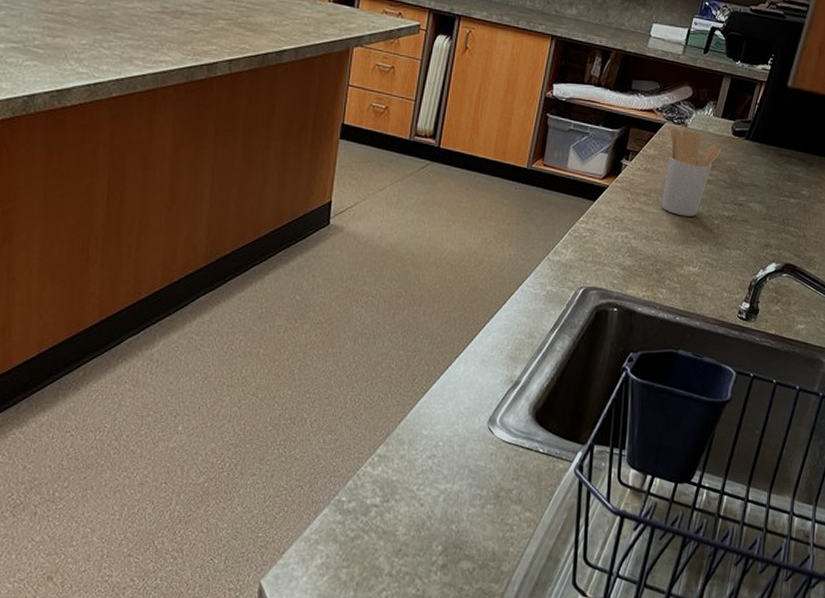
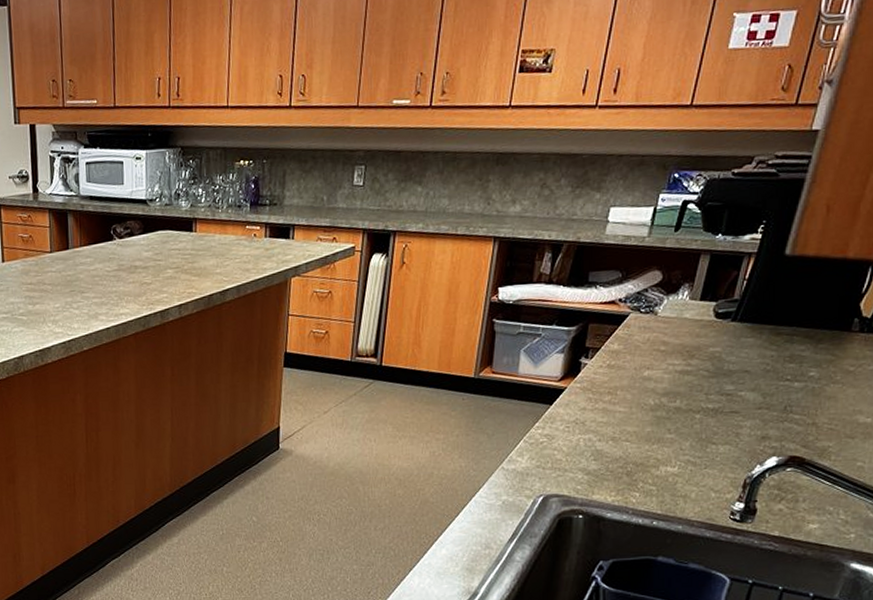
utensil holder: present [661,128,722,216] -> none [629,318,702,413]

